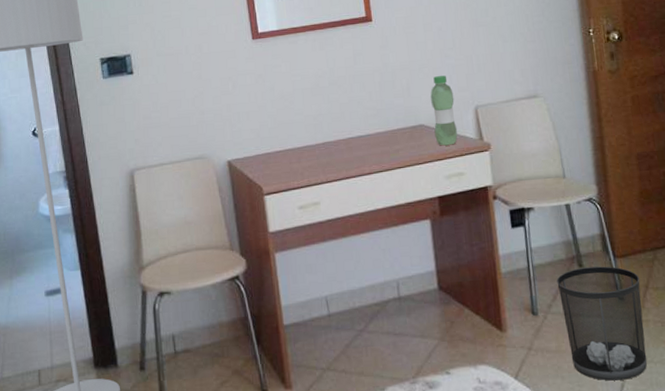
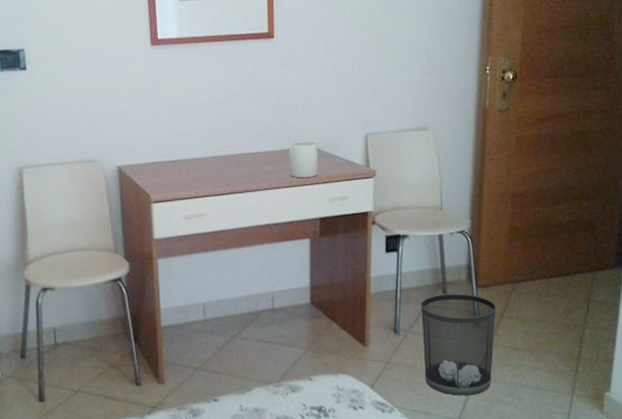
mug: none [398,119,431,158] -> present [288,141,319,179]
water bottle: present [430,75,458,146] -> none [323,100,346,170]

